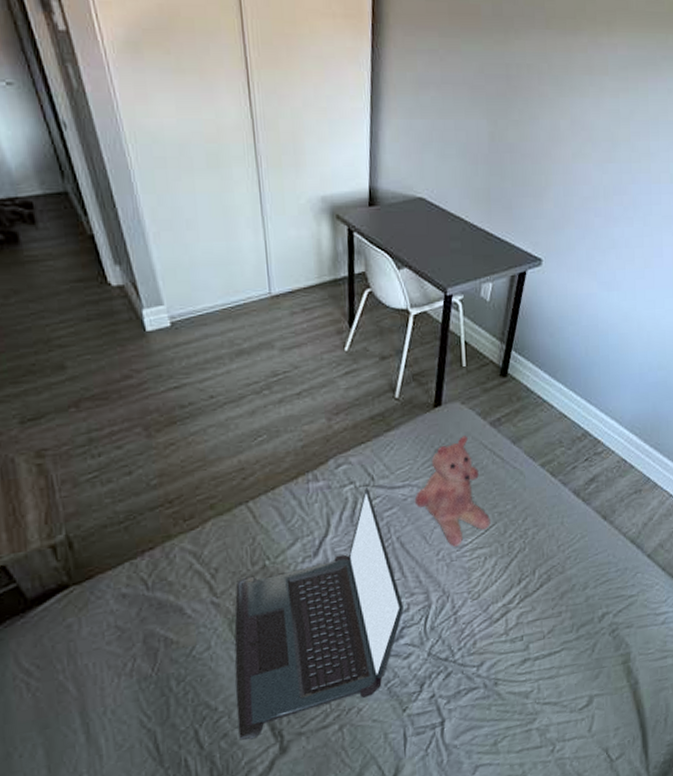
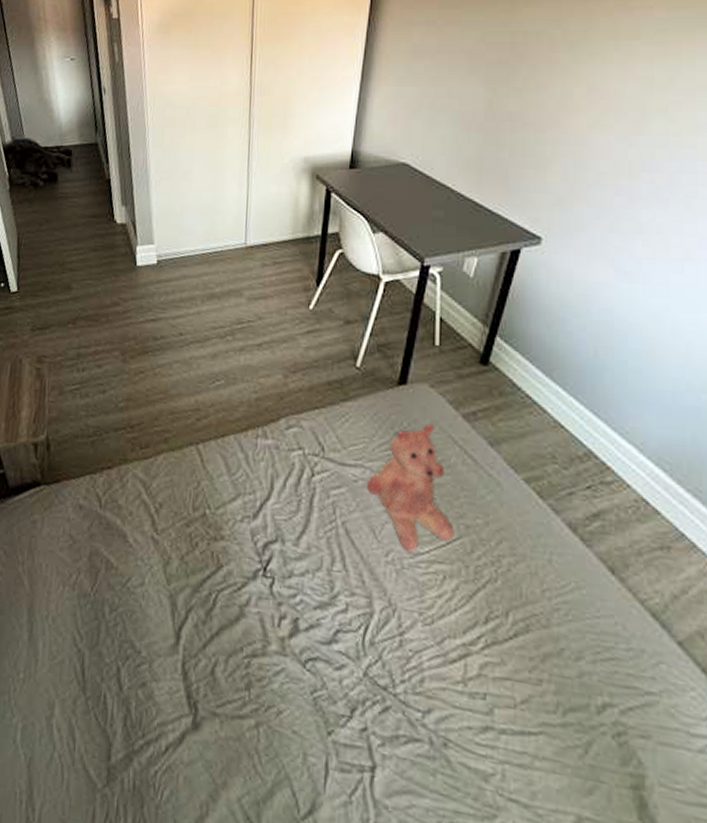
laptop: present [234,488,403,740] -> none [156,457,341,701]

